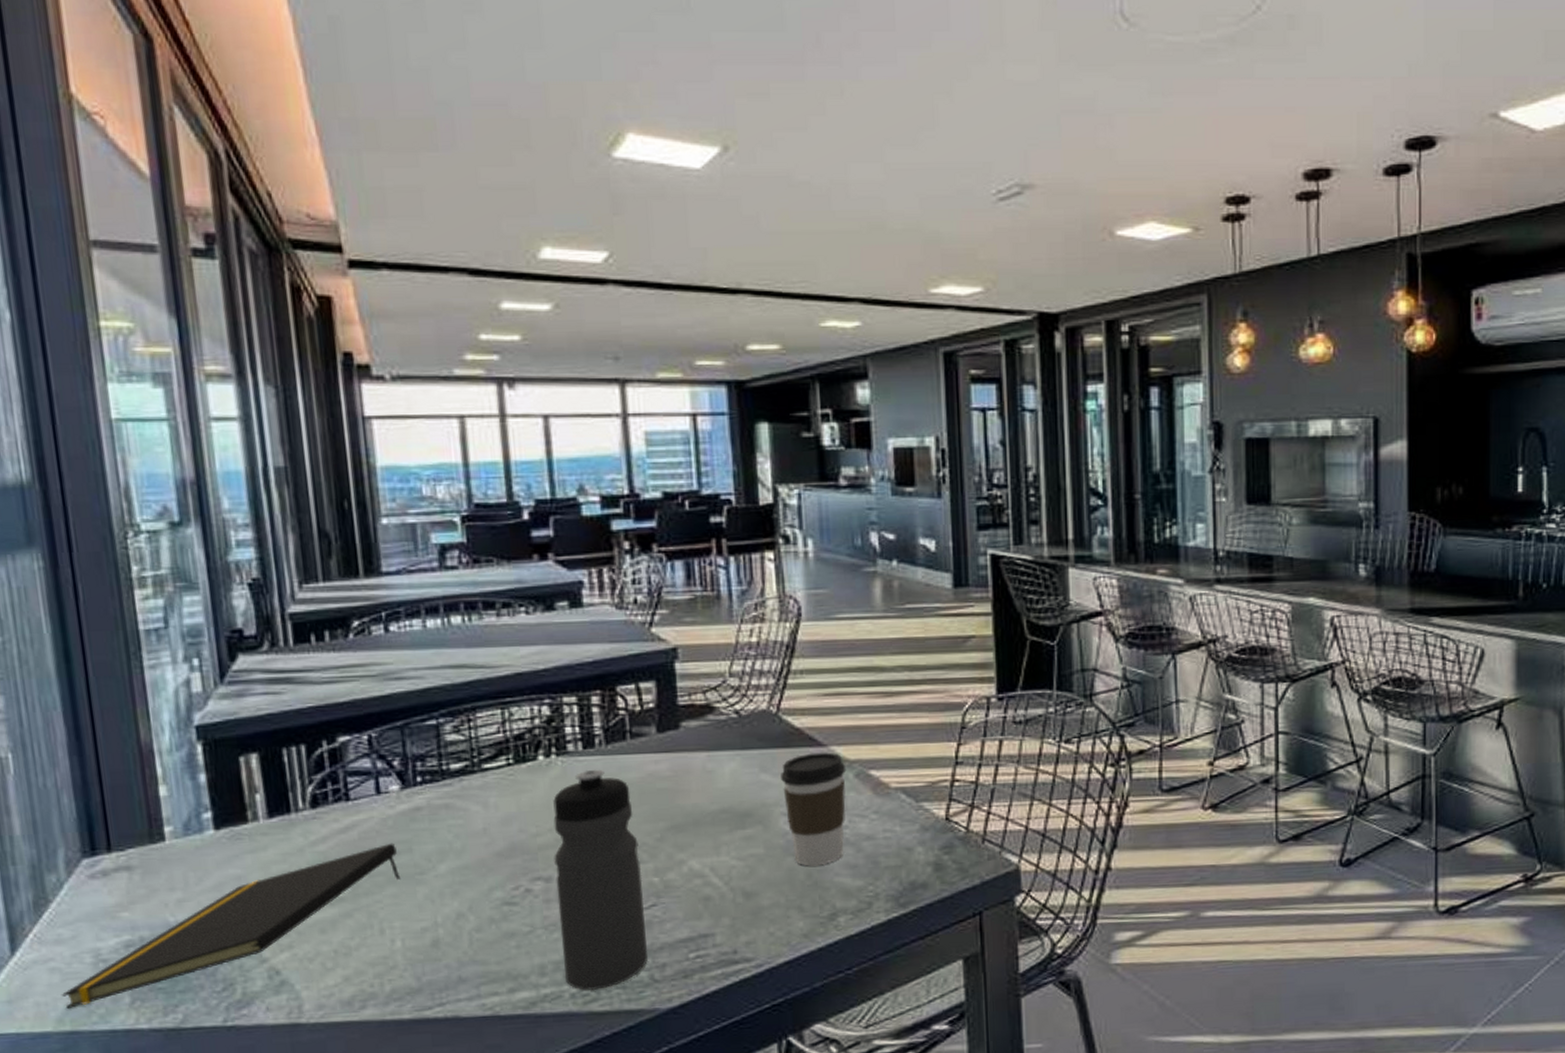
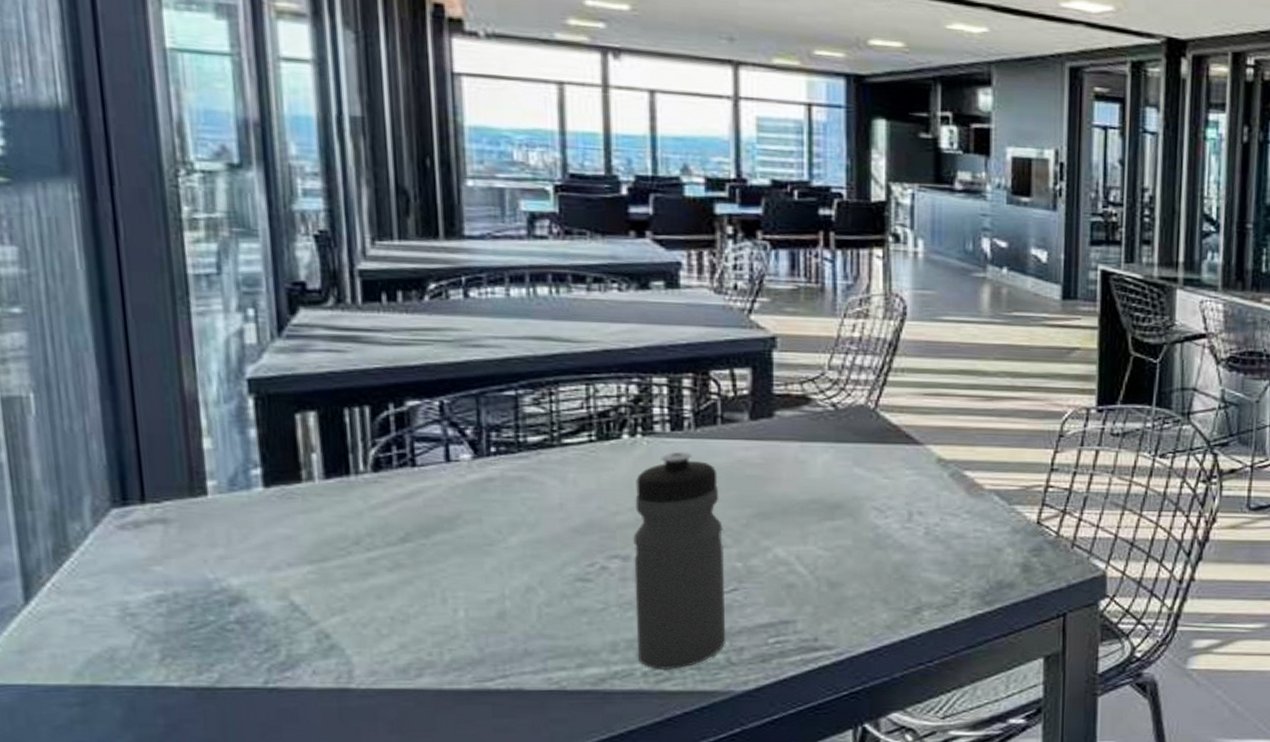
notepad: present [61,843,401,1008] -> none [81,512,468,662]
coffee cup: present [781,752,847,867] -> none [874,450,942,561]

